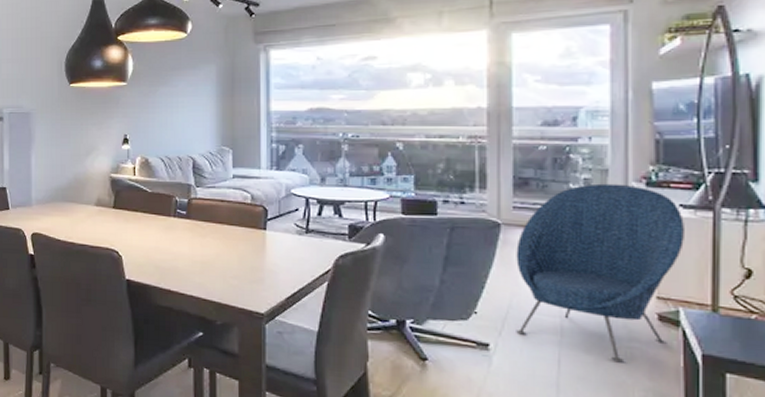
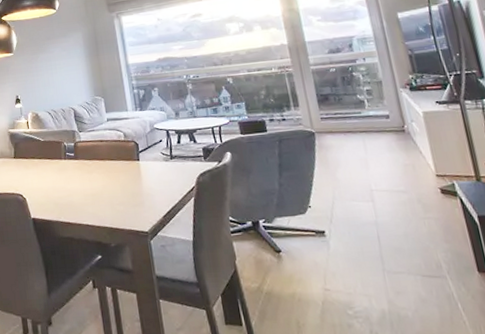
lounge chair: present [516,183,684,361] -> none [329,91,452,231]

